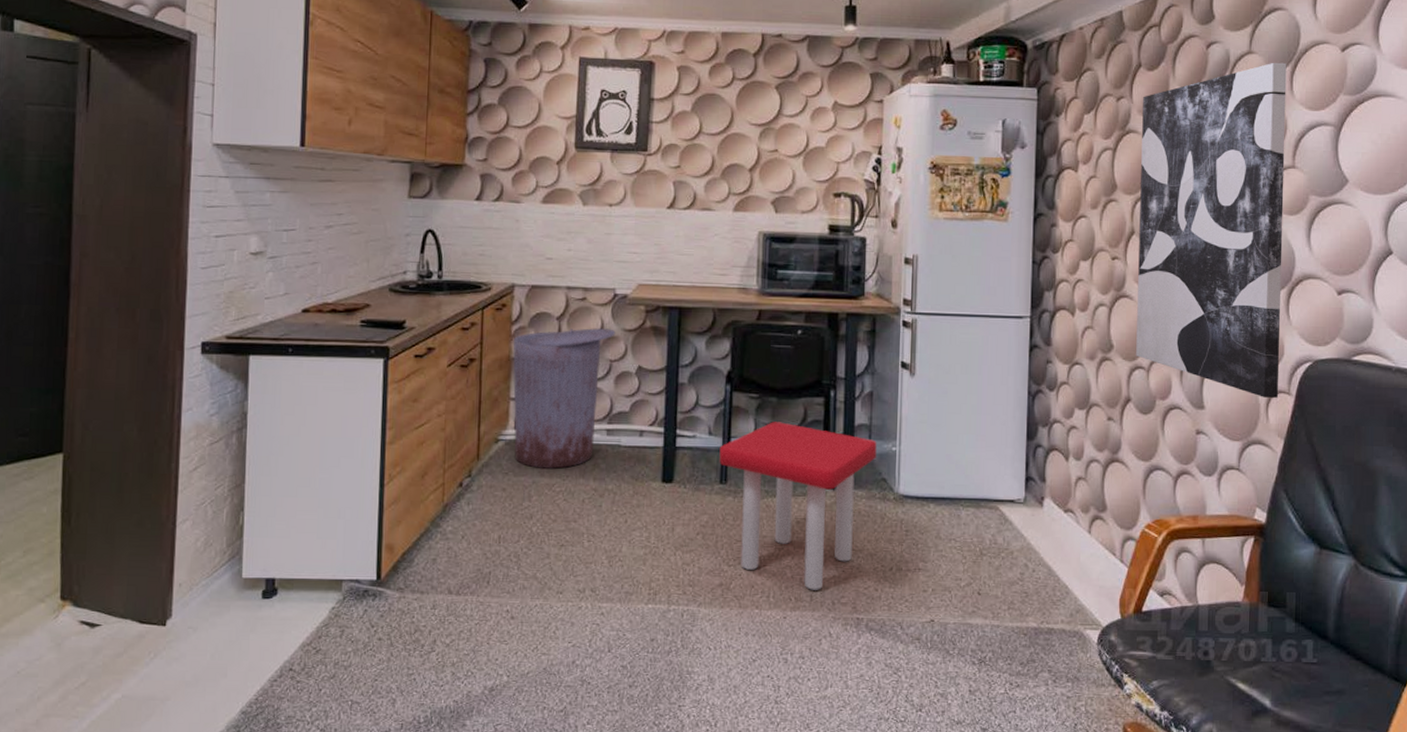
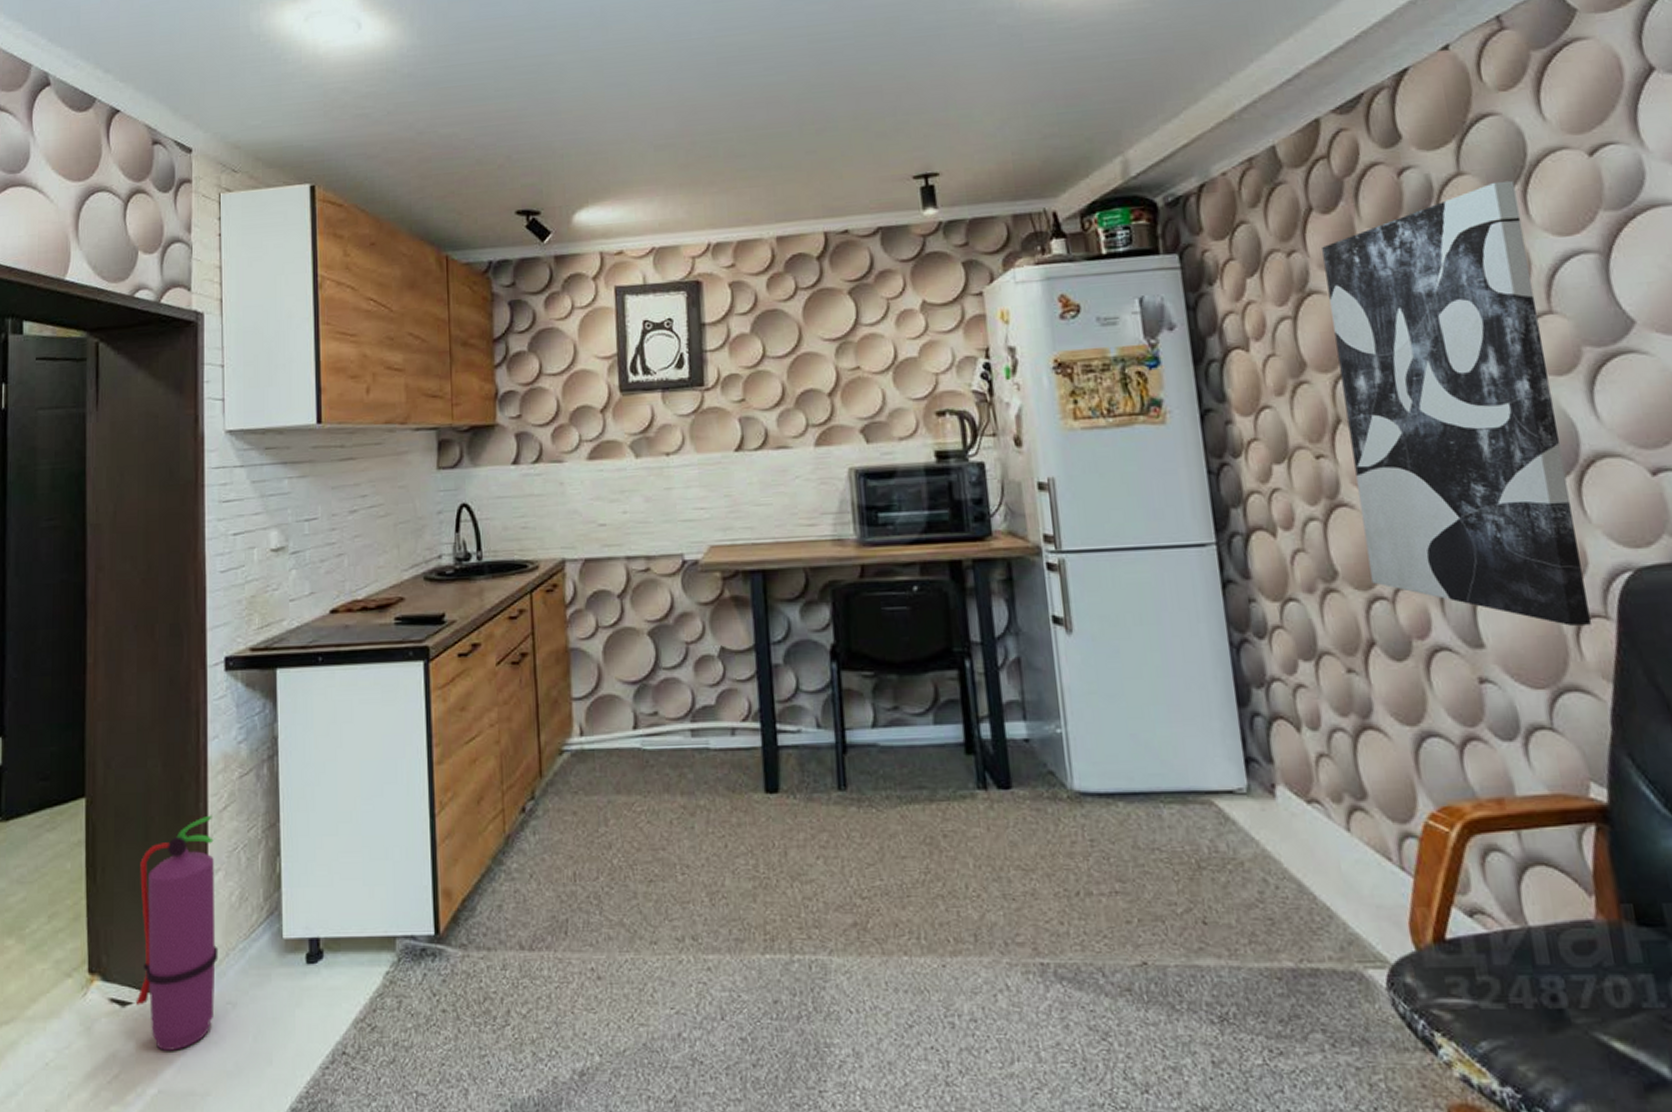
fire extinguisher: none [104,474,183,664] -> present [135,815,219,1051]
trash can: present [513,328,616,469] -> none [570,603,689,784]
stool: present [719,422,877,590] -> none [832,705,1037,927]

